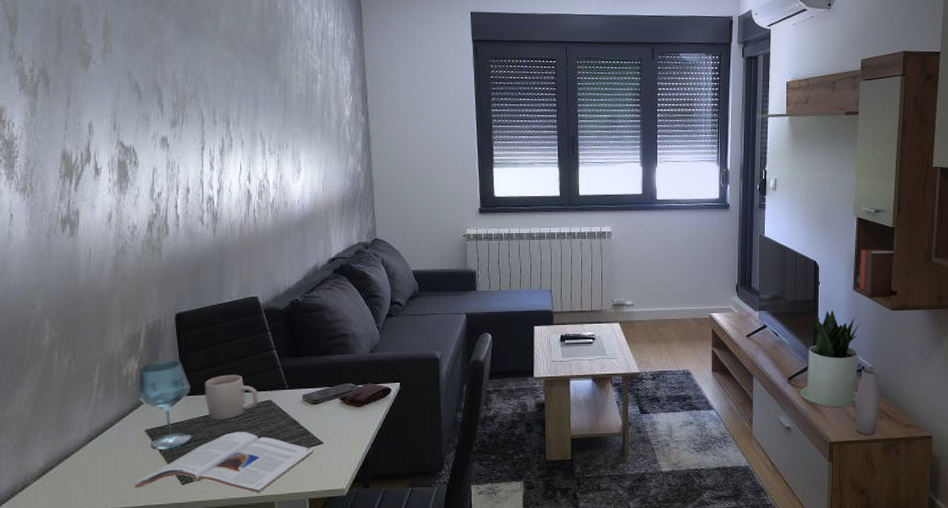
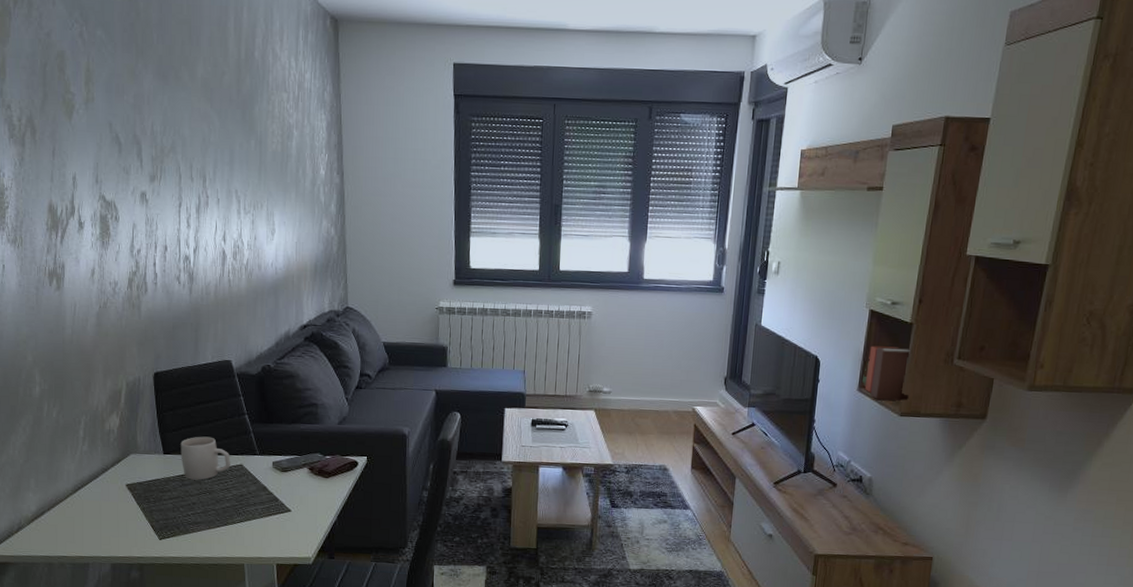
magazine: present [134,432,315,493] -> none [116,493,283,554]
wine glass: present [137,360,192,450] -> none [118,418,168,505]
planter: present [801,311,861,409] -> none [787,412,863,519]
vase: present [856,368,881,435] -> none [846,478,878,550]

